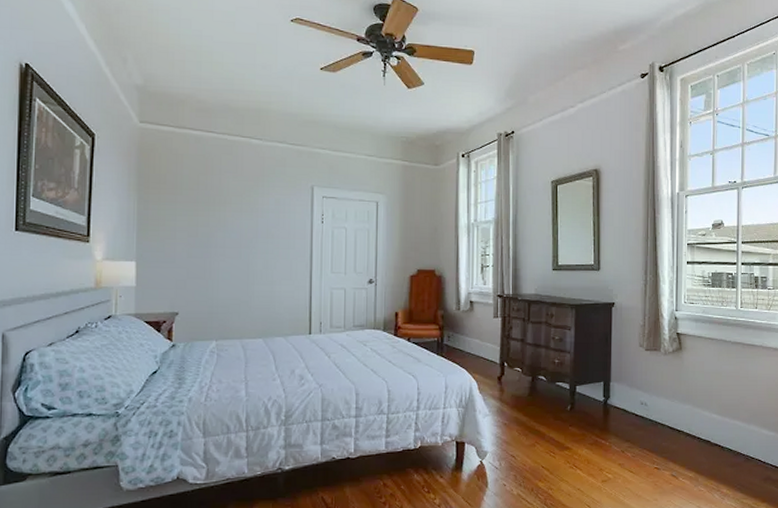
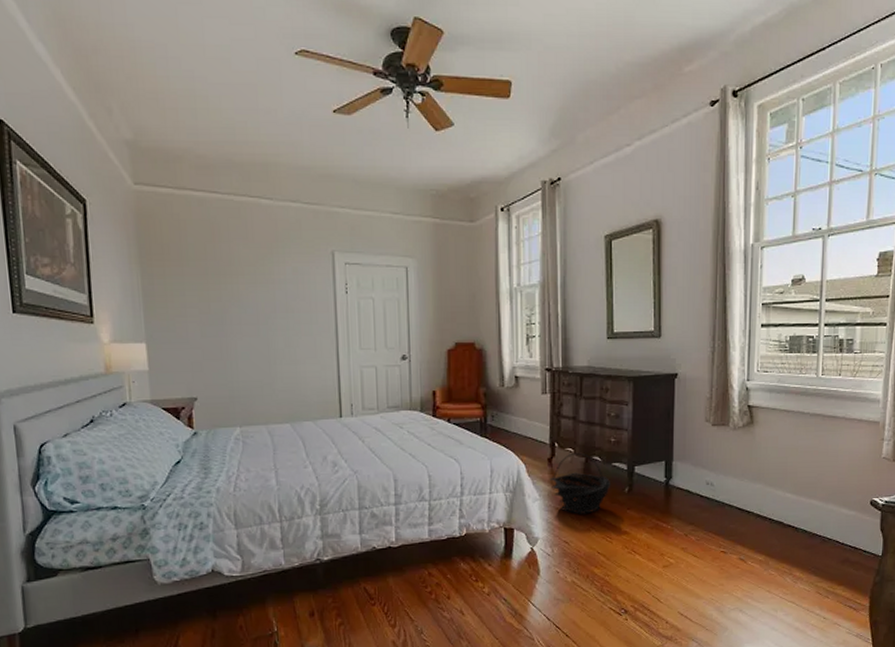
basket: none [499,372,555,430] -> present [550,452,611,514]

